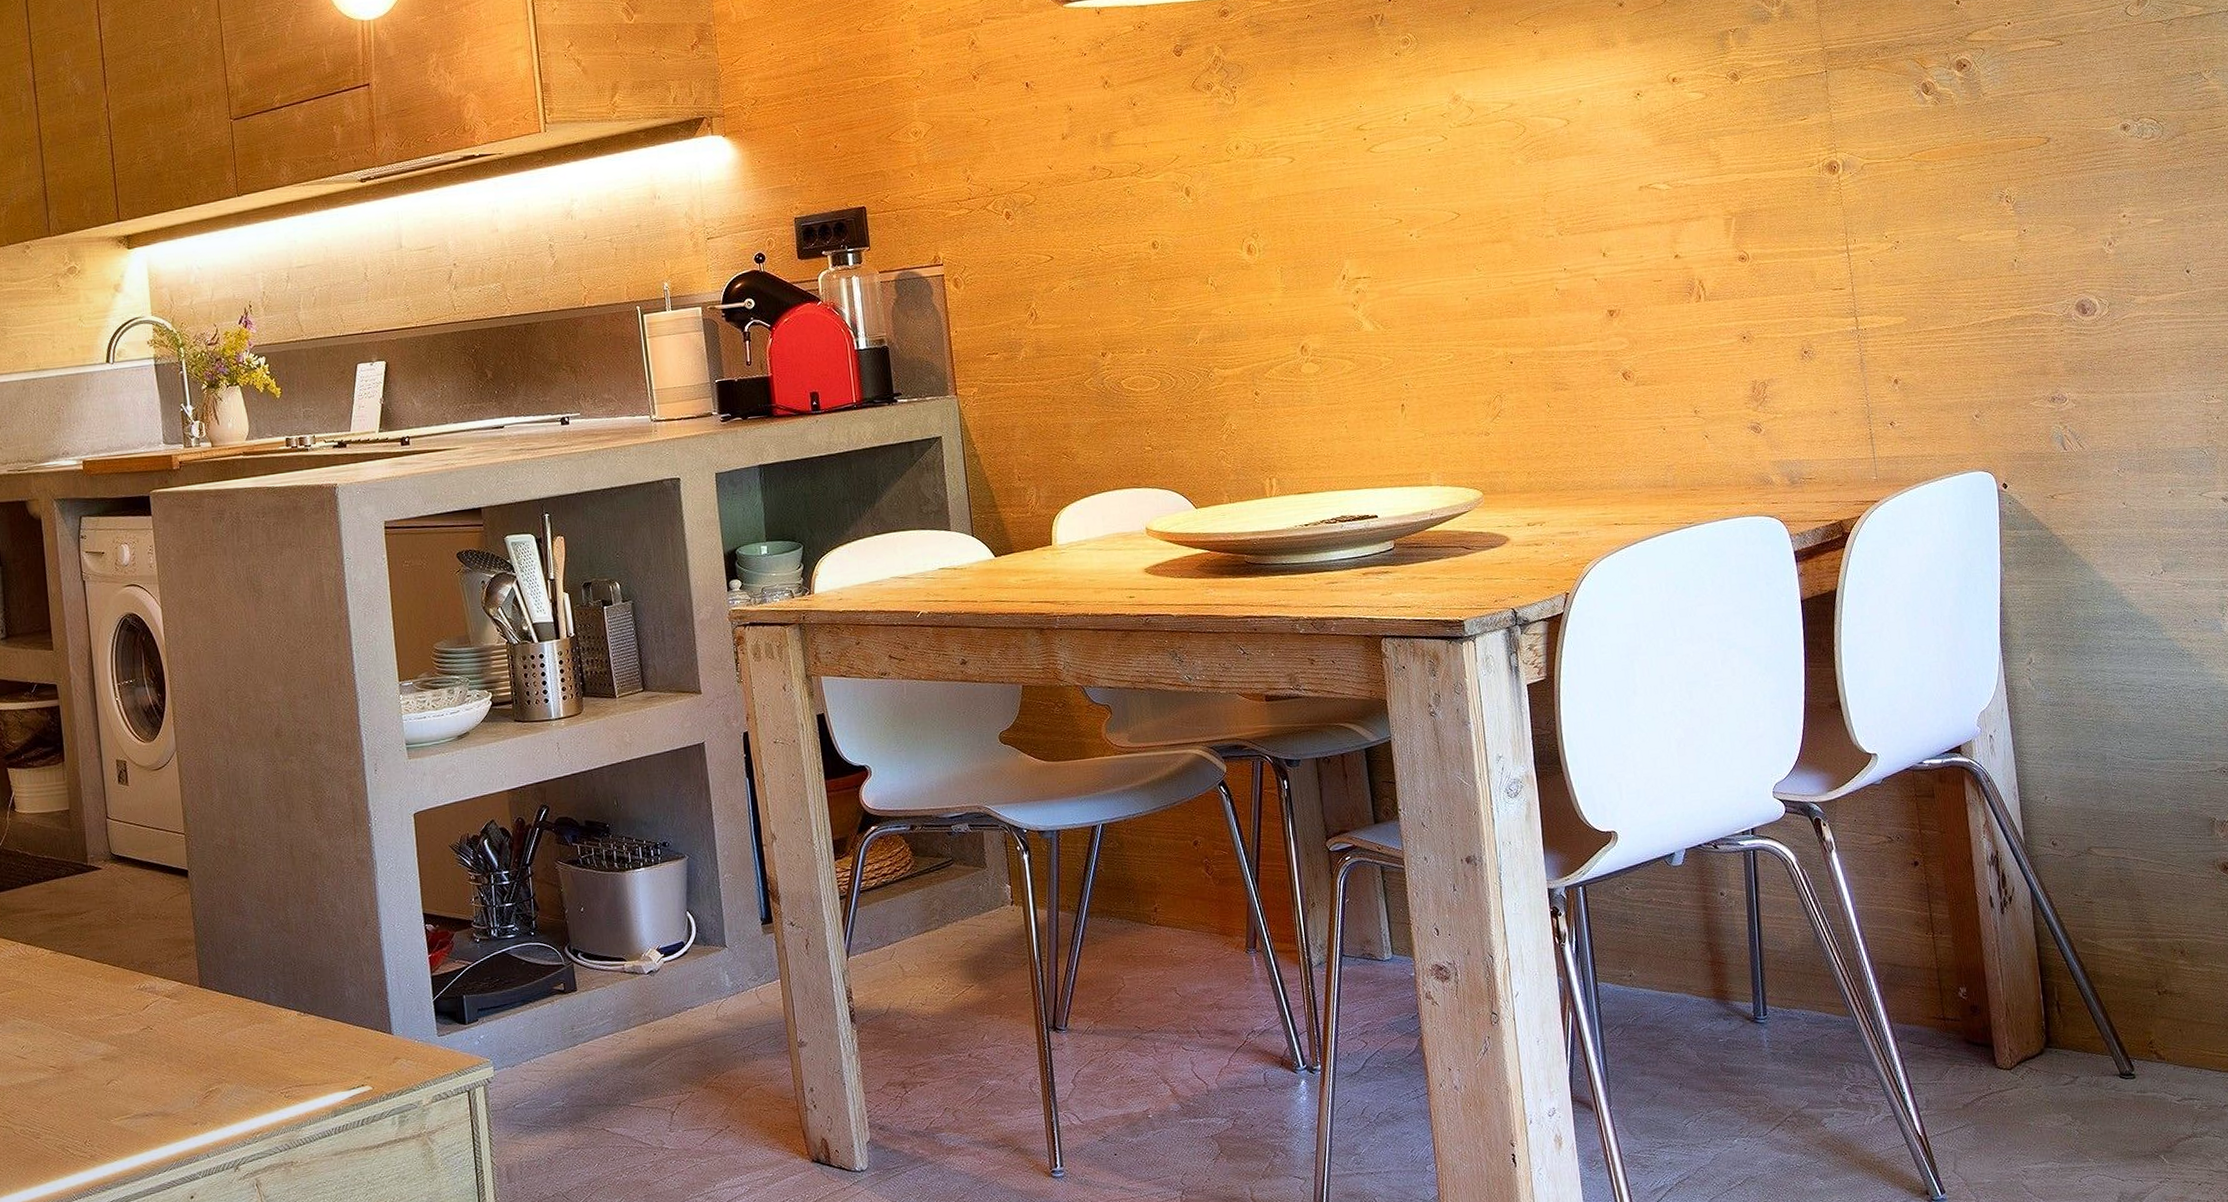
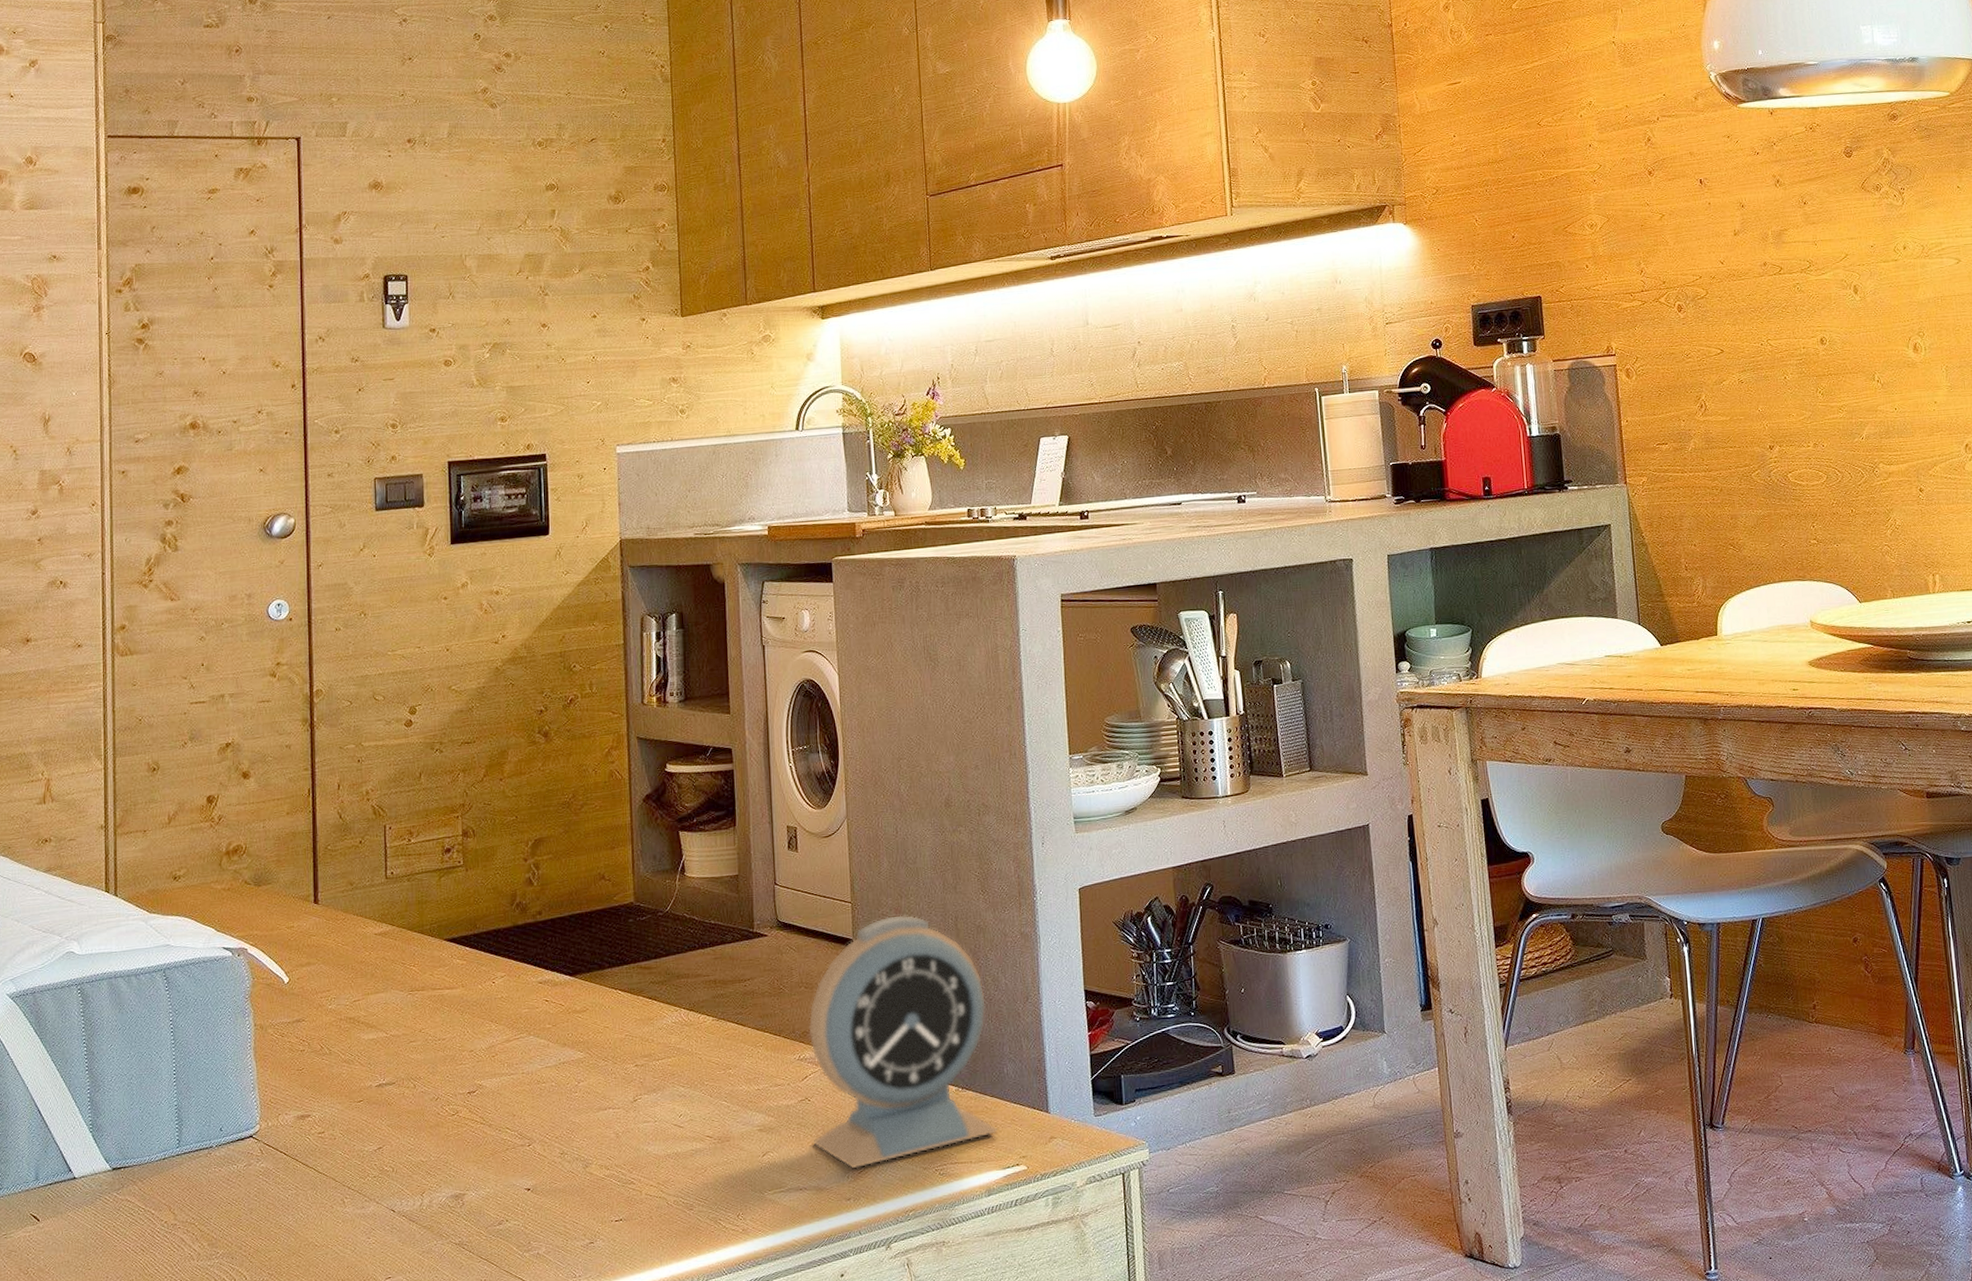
alarm clock: none [147,844,342,1095] -> present [808,915,998,1169]

